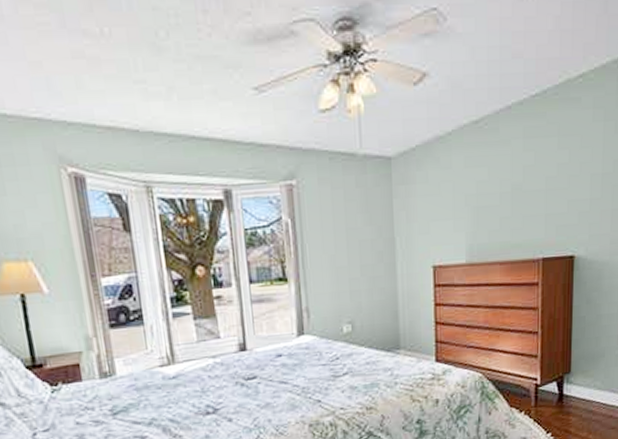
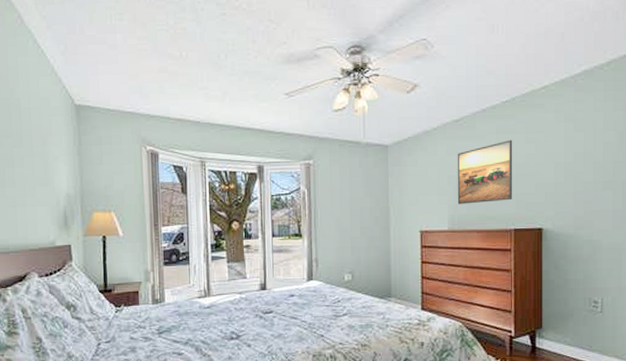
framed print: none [476,145,543,231] -> present [457,139,513,204]

